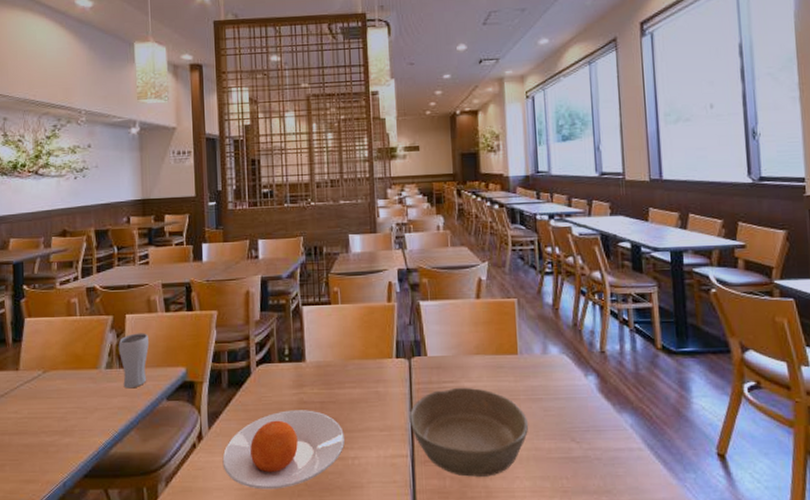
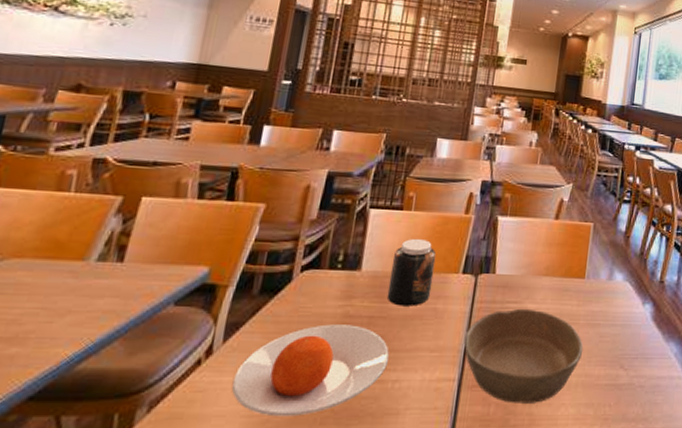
drinking glass: present [118,333,150,387] -> none [117,220,168,287]
jar: none [330,329,371,391] -> present [386,238,436,306]

